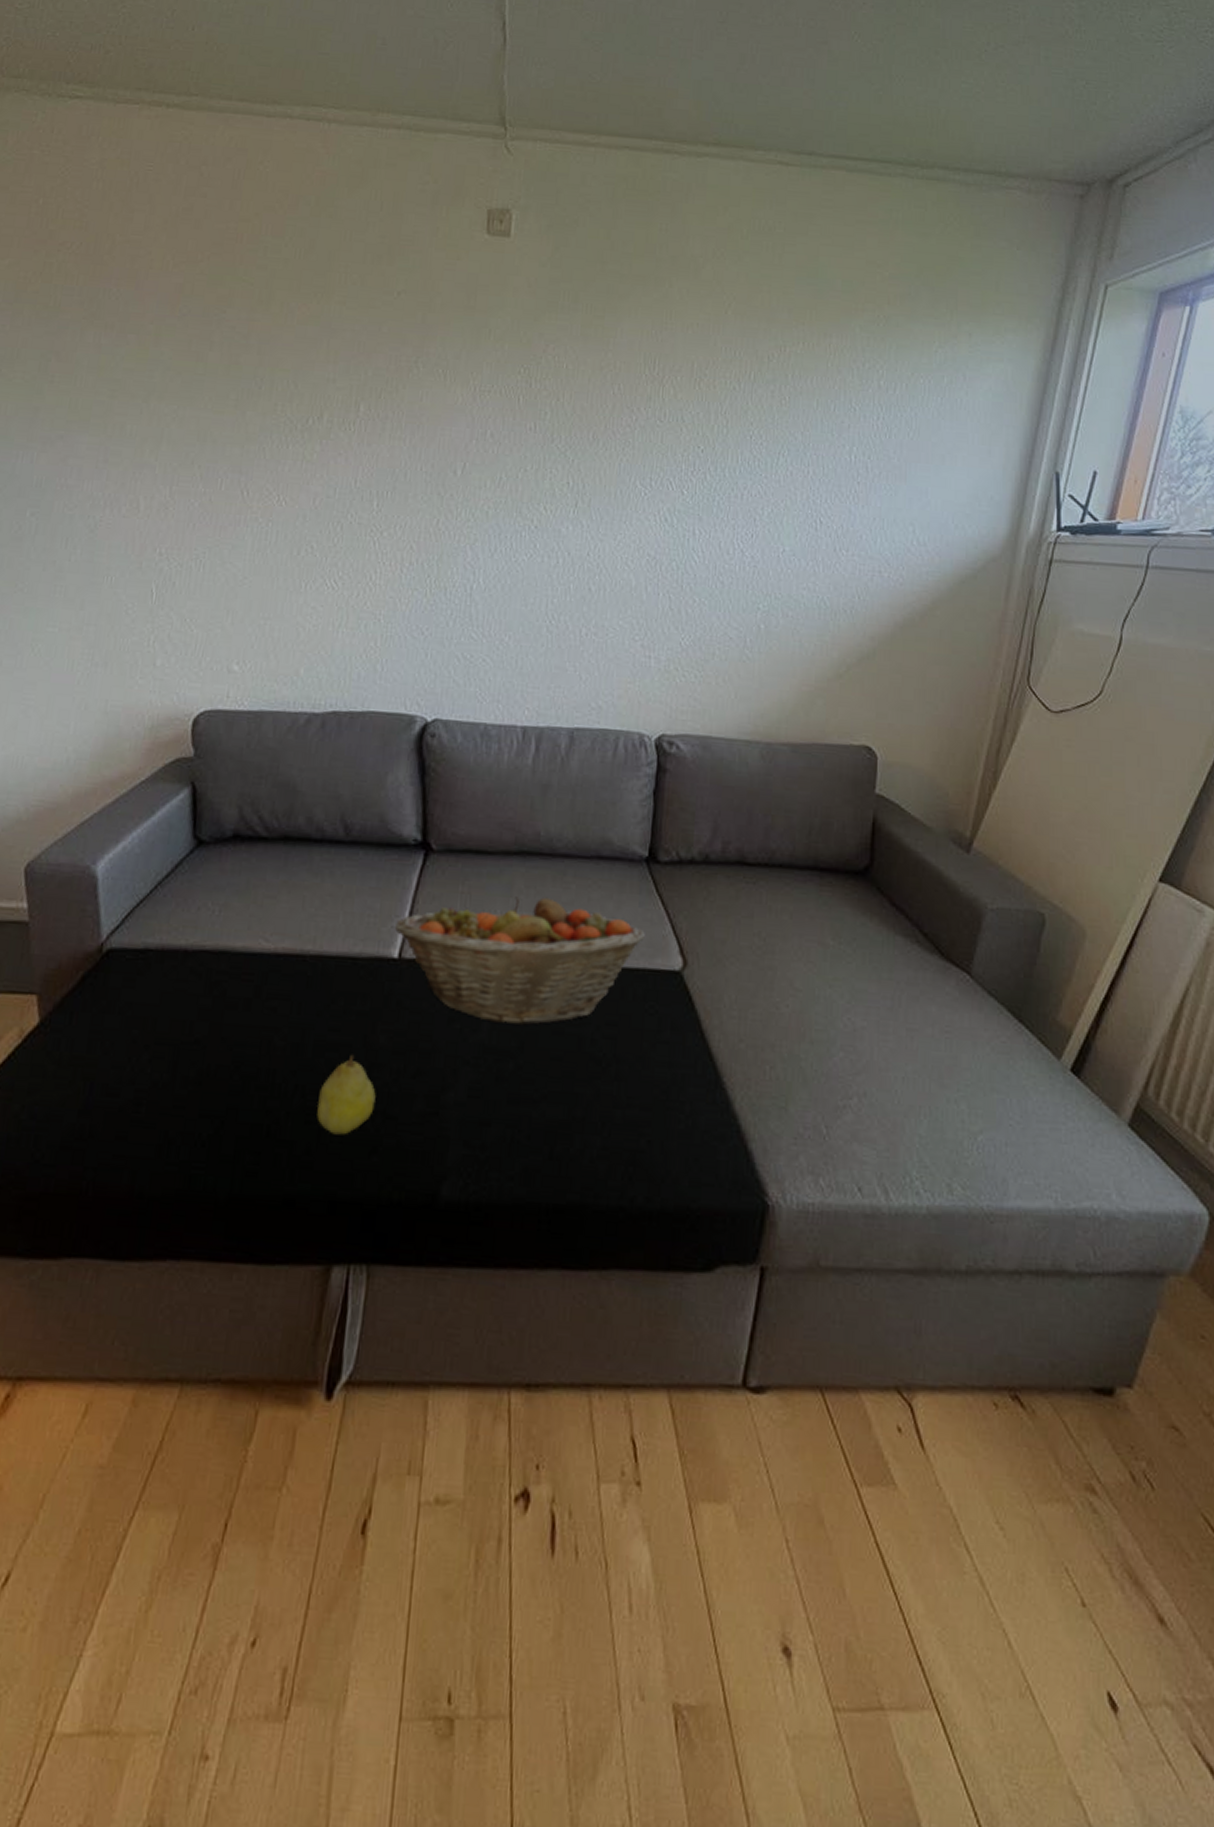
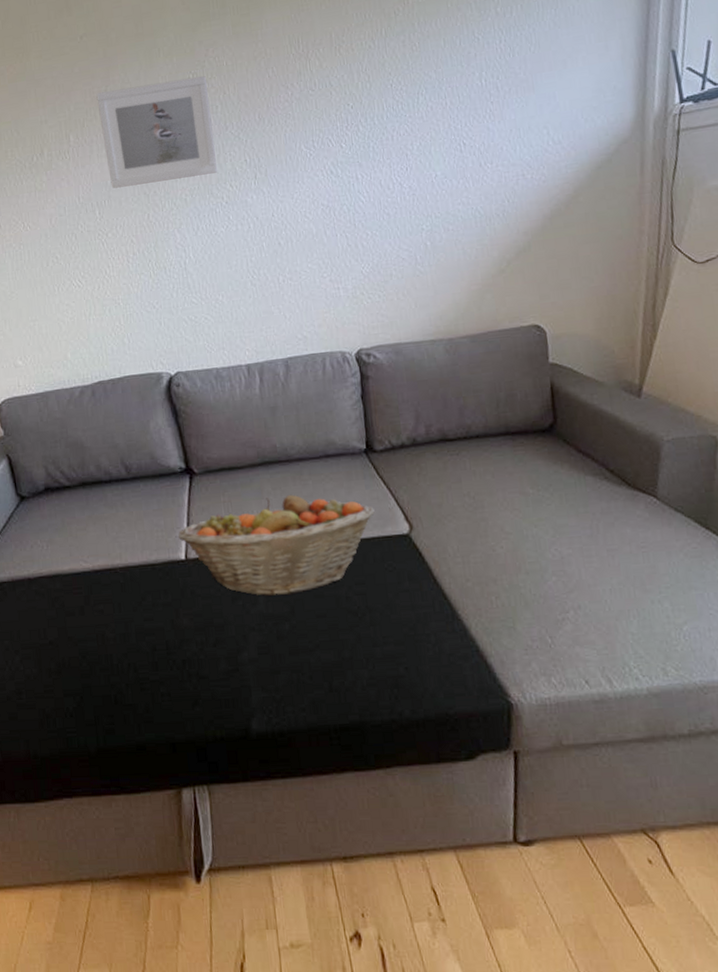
fruit: present [317,1055,376,1135] -> none [147,636,190,696]
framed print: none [399,362,539,490] -> present [96,75,218,189]

